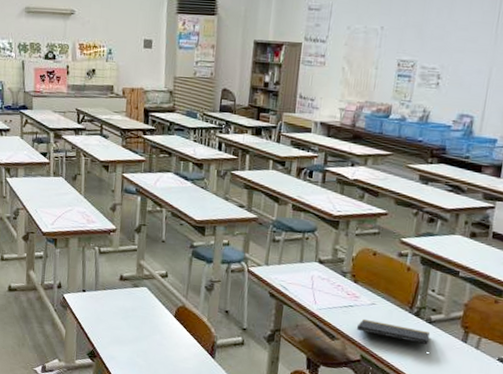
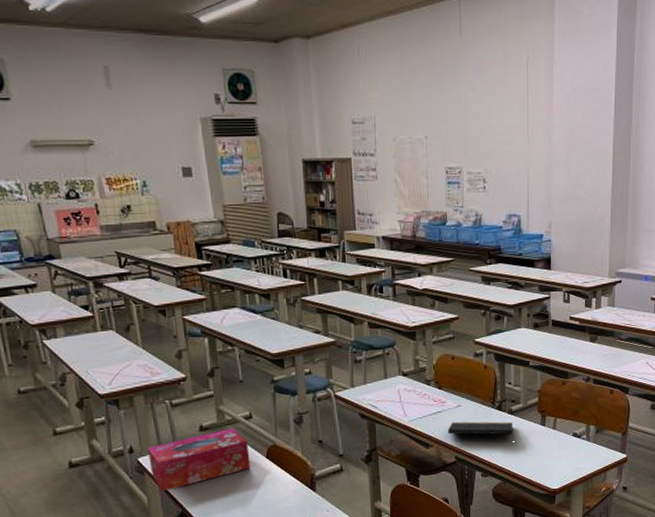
tissue box: none [72,282,160,329] -> present [148,428,251,491]

